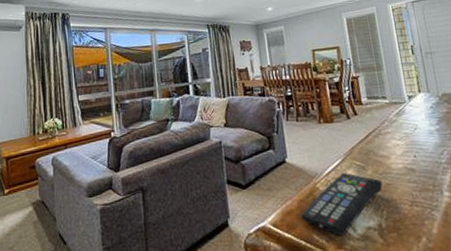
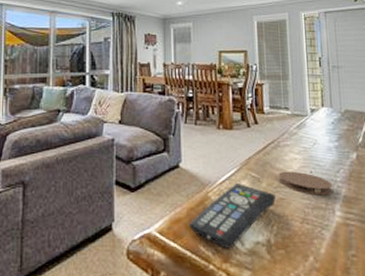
coaster: none [382,156,439,178] -> present [278,171,333,196]

